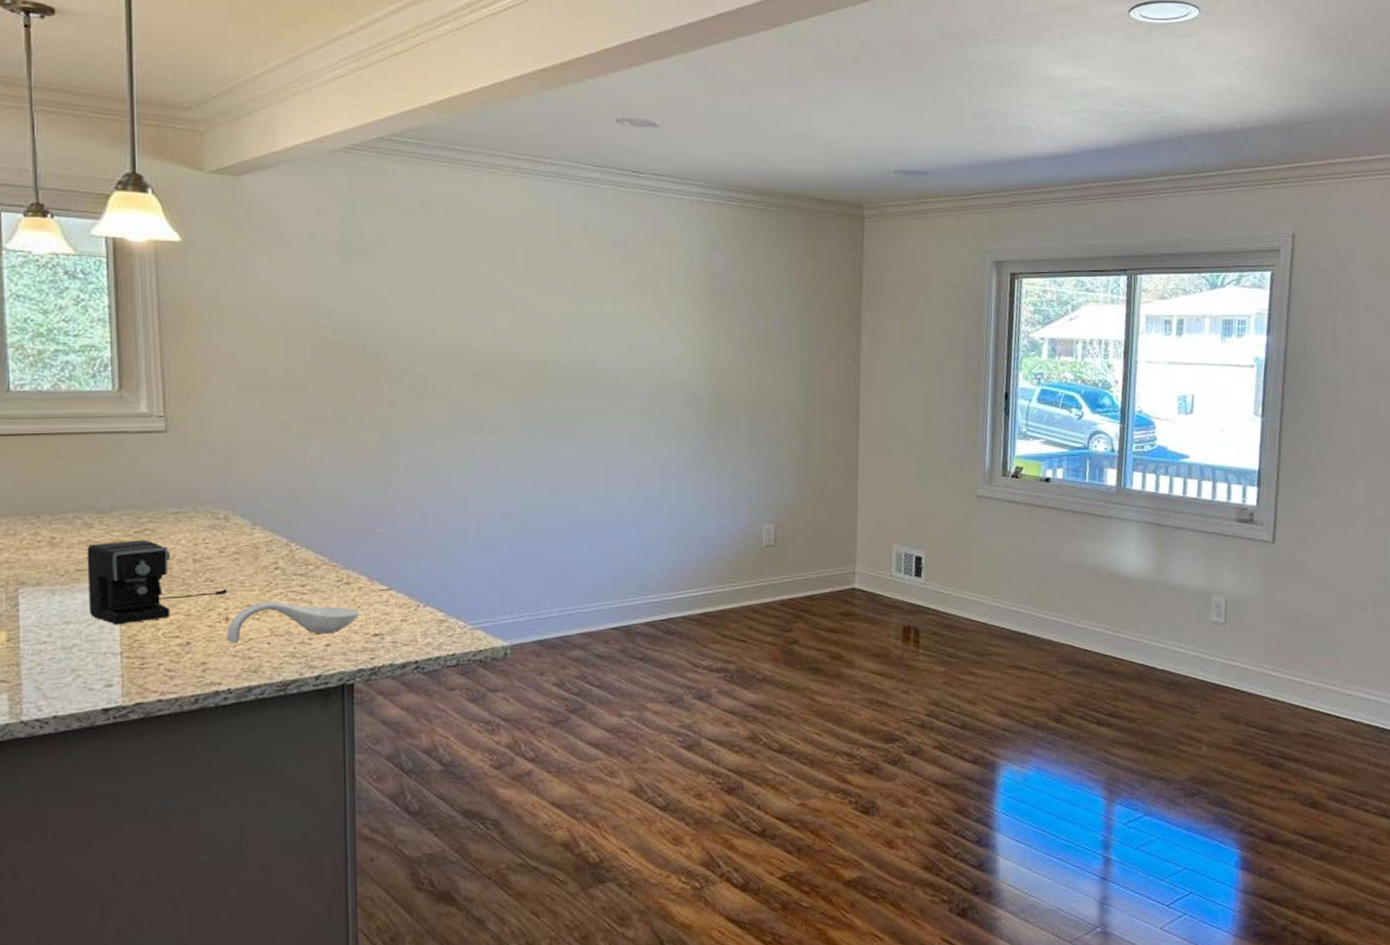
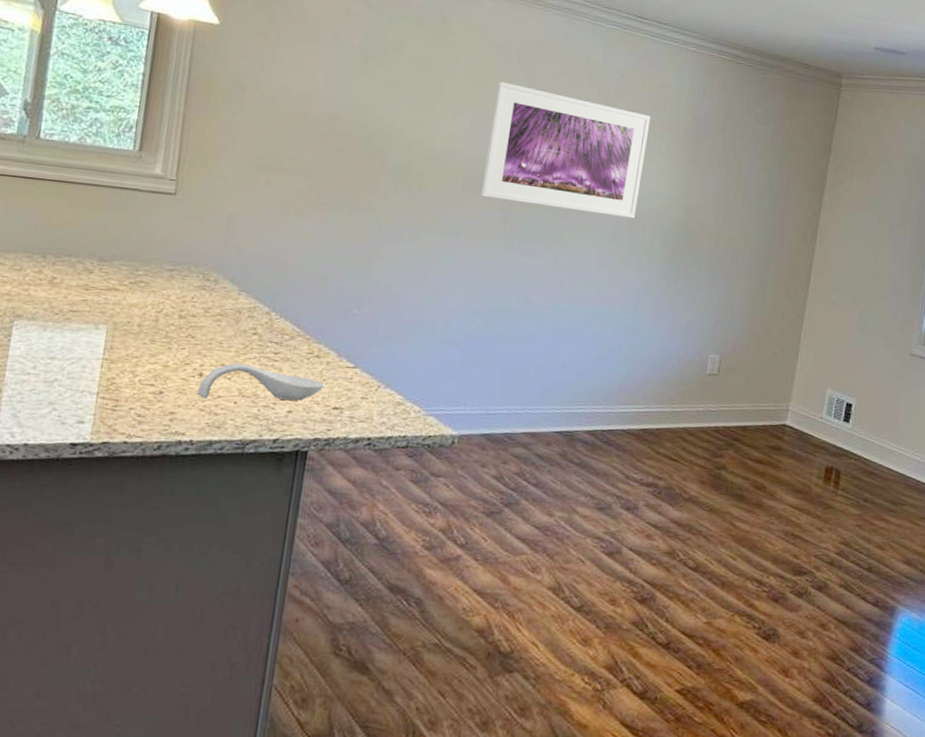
coffee maker: present [87,540,228,625] -> none [75,288,206,367]
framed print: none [492,262,664,392] -> present [481,81,651,219]

